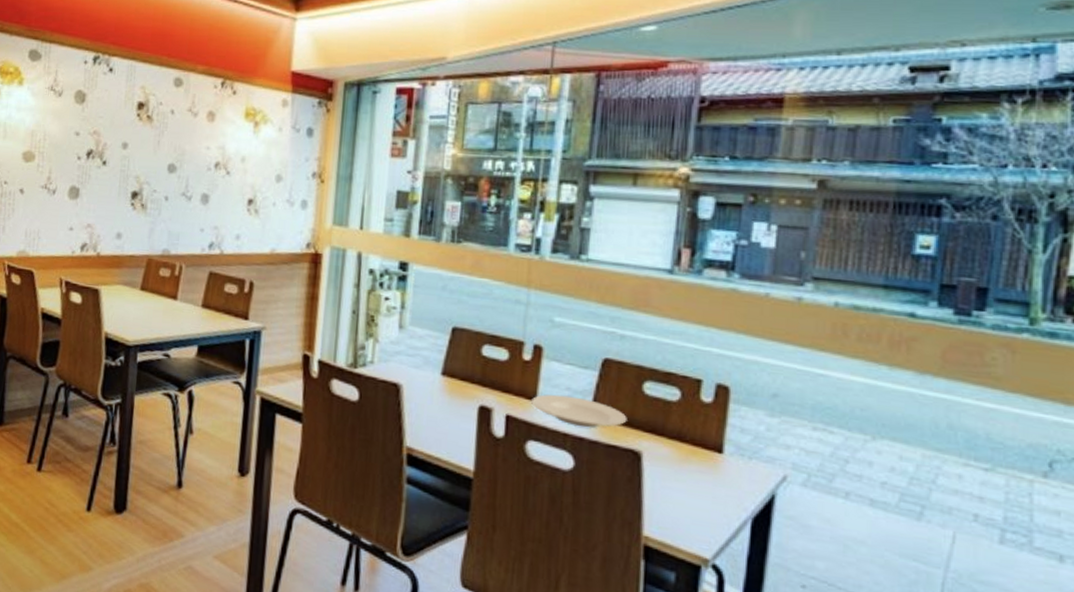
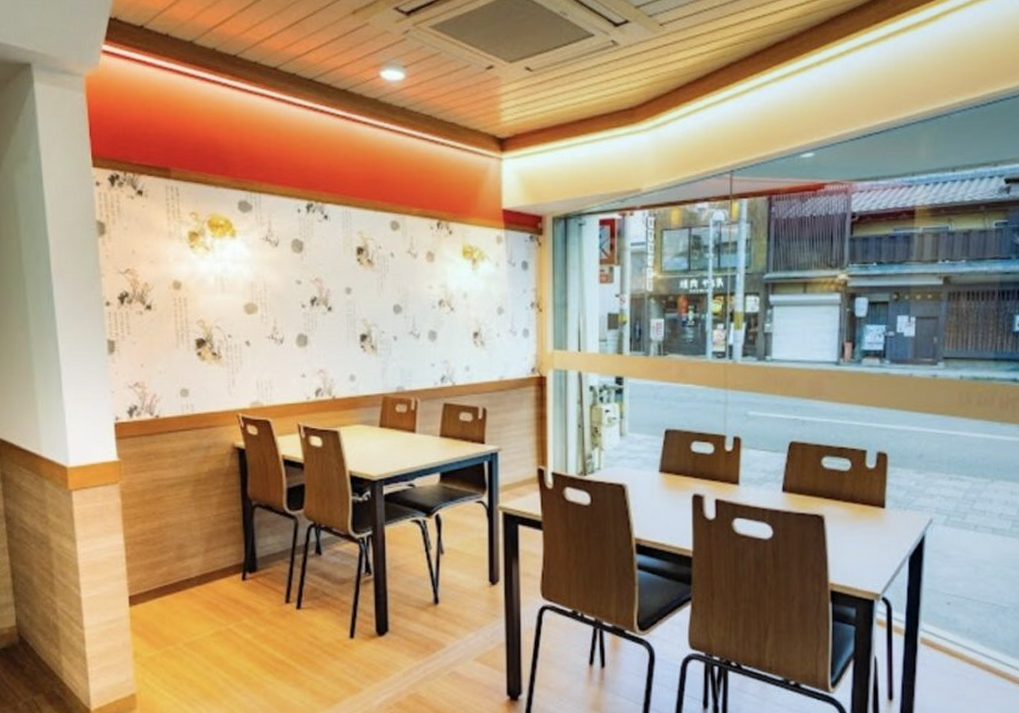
plate: present [531,394,627,427] -> none [735,477,811,500]

